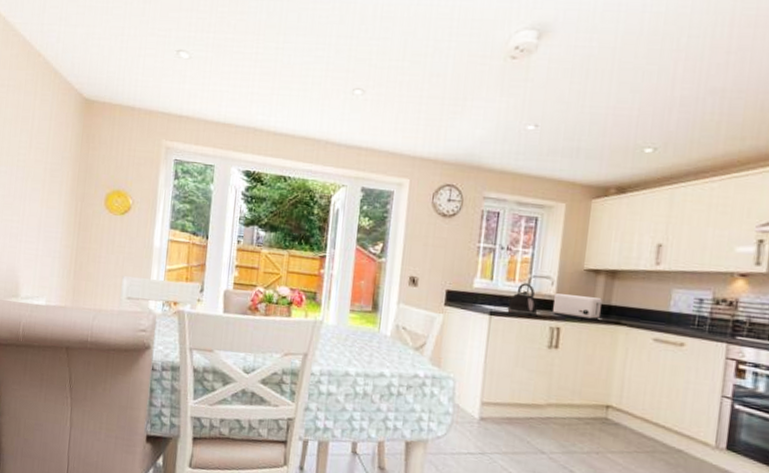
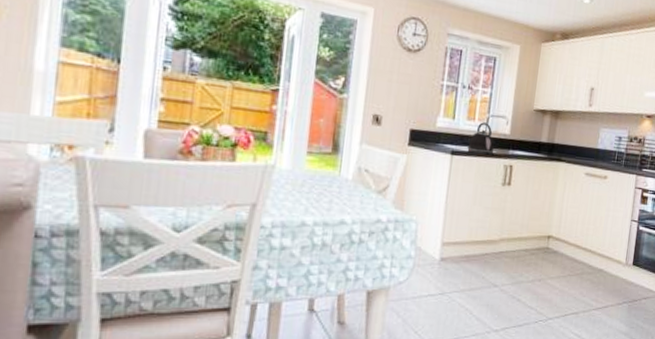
toaster: present [553,293,602,321] -> none [507,132,547,158]

